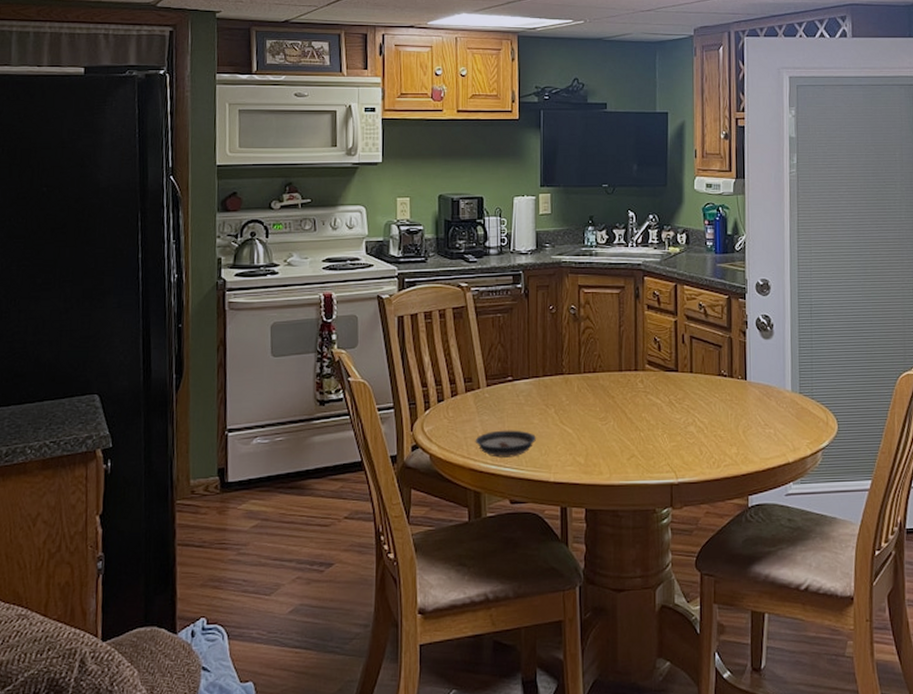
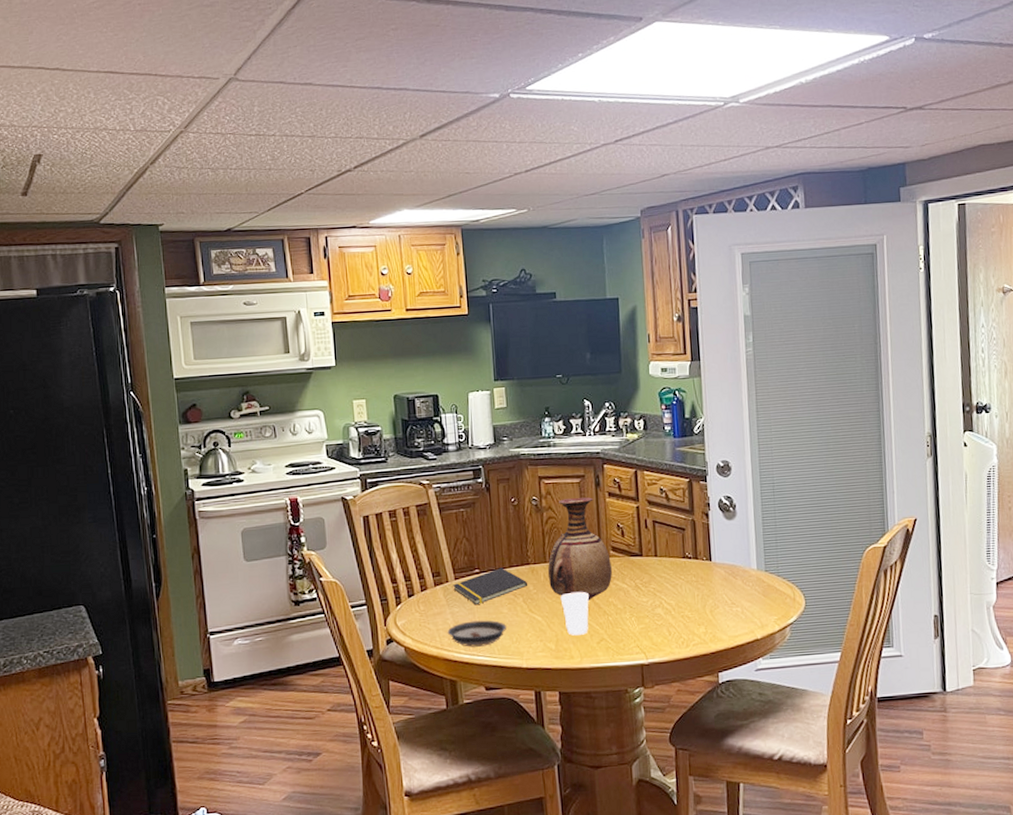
notepad: none [484,376,561,414] -> present [453,568,528,606]
vase: none [582,309,646,415] -> present [548,497,612,601]
cup: none [593,406,621,450] -> present [560,592,589,636]

